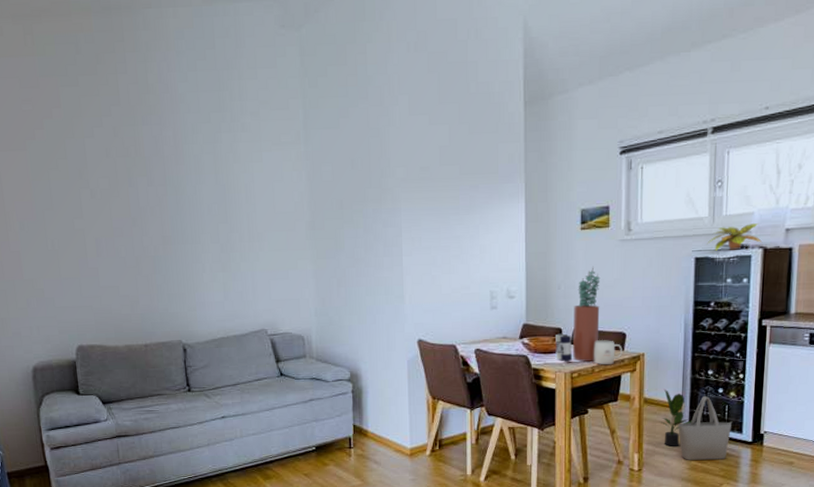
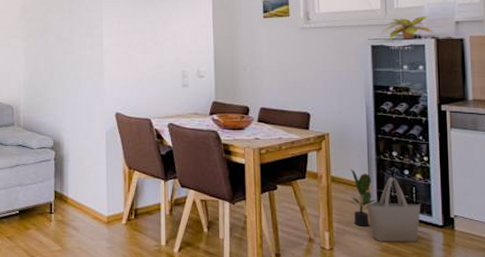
candle: present [555,333,572,362] -> none [243,111,259,139]
vase: present [573,267,601,362] -> none [259,51,285,139]
mug: present [593,339,623,365] -> none [279,118,308,143]

